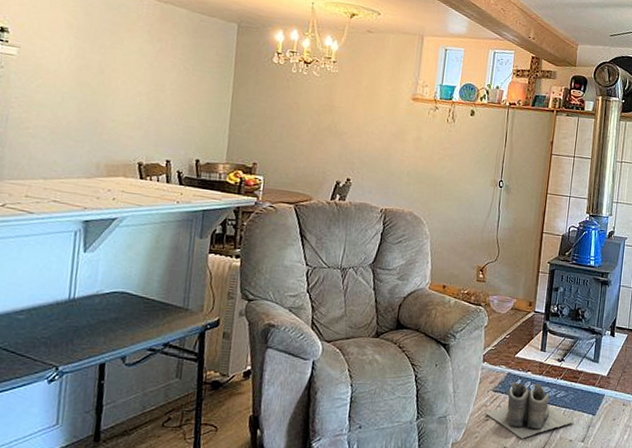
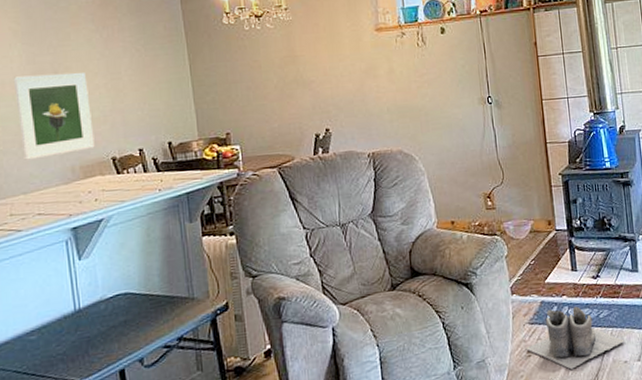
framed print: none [51,67,131,150] -> present [13,72,95,160]

